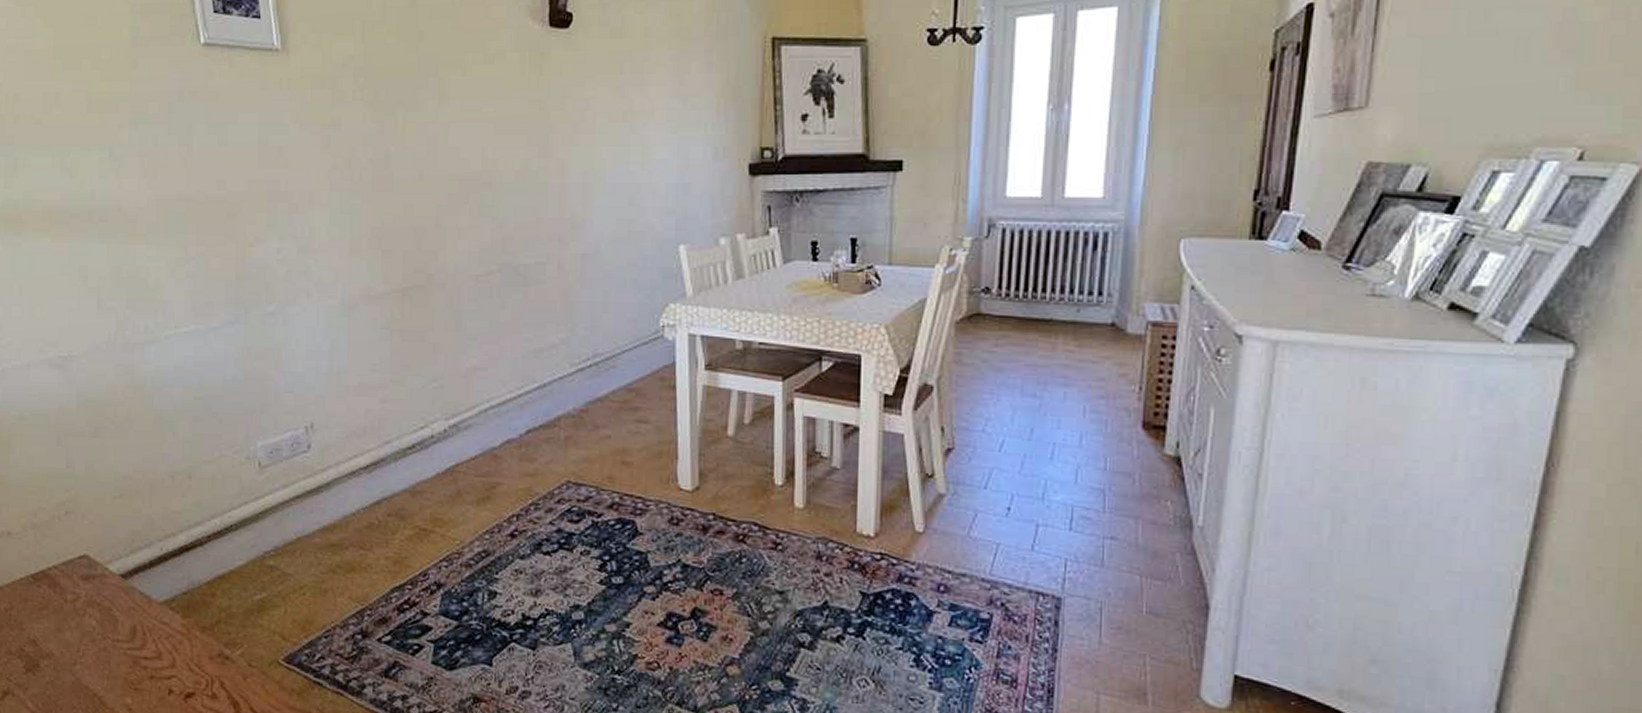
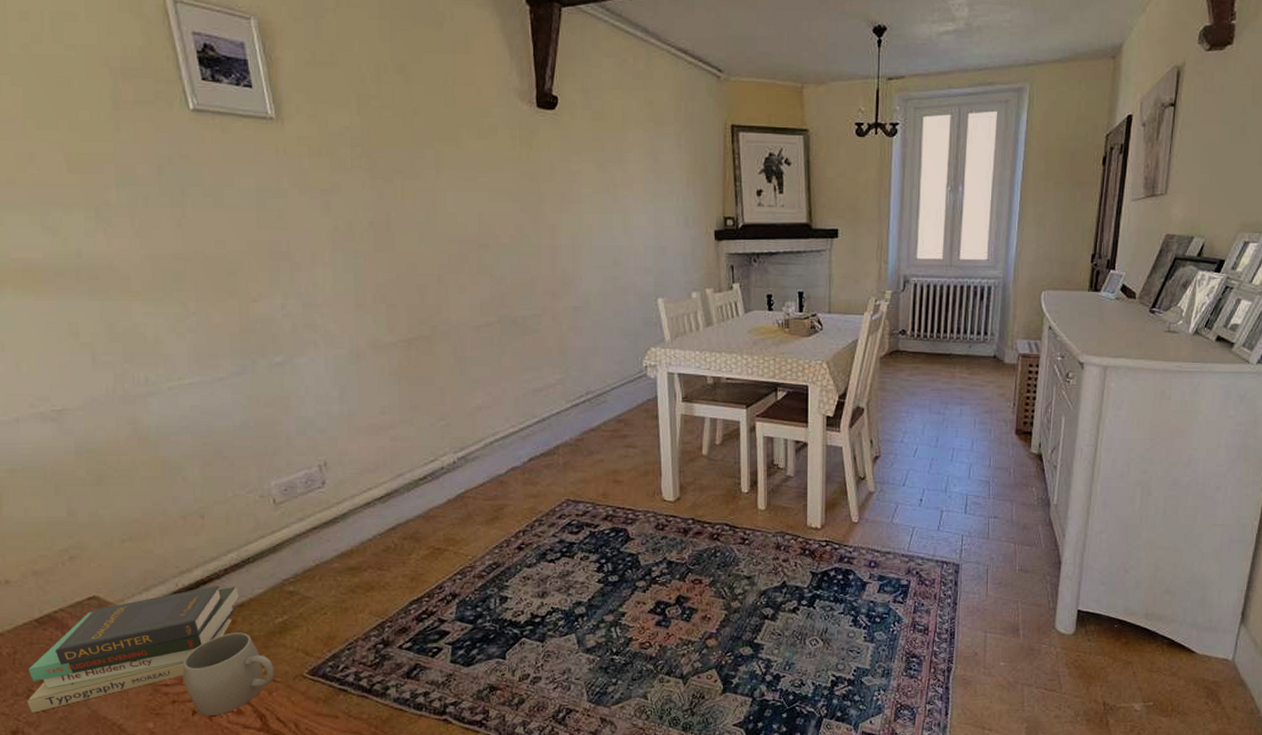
books: none [19,552,220,675] -> present [27,585,239,713]
mug: none [162,606,251,698] -> present [182,632,275,717]

